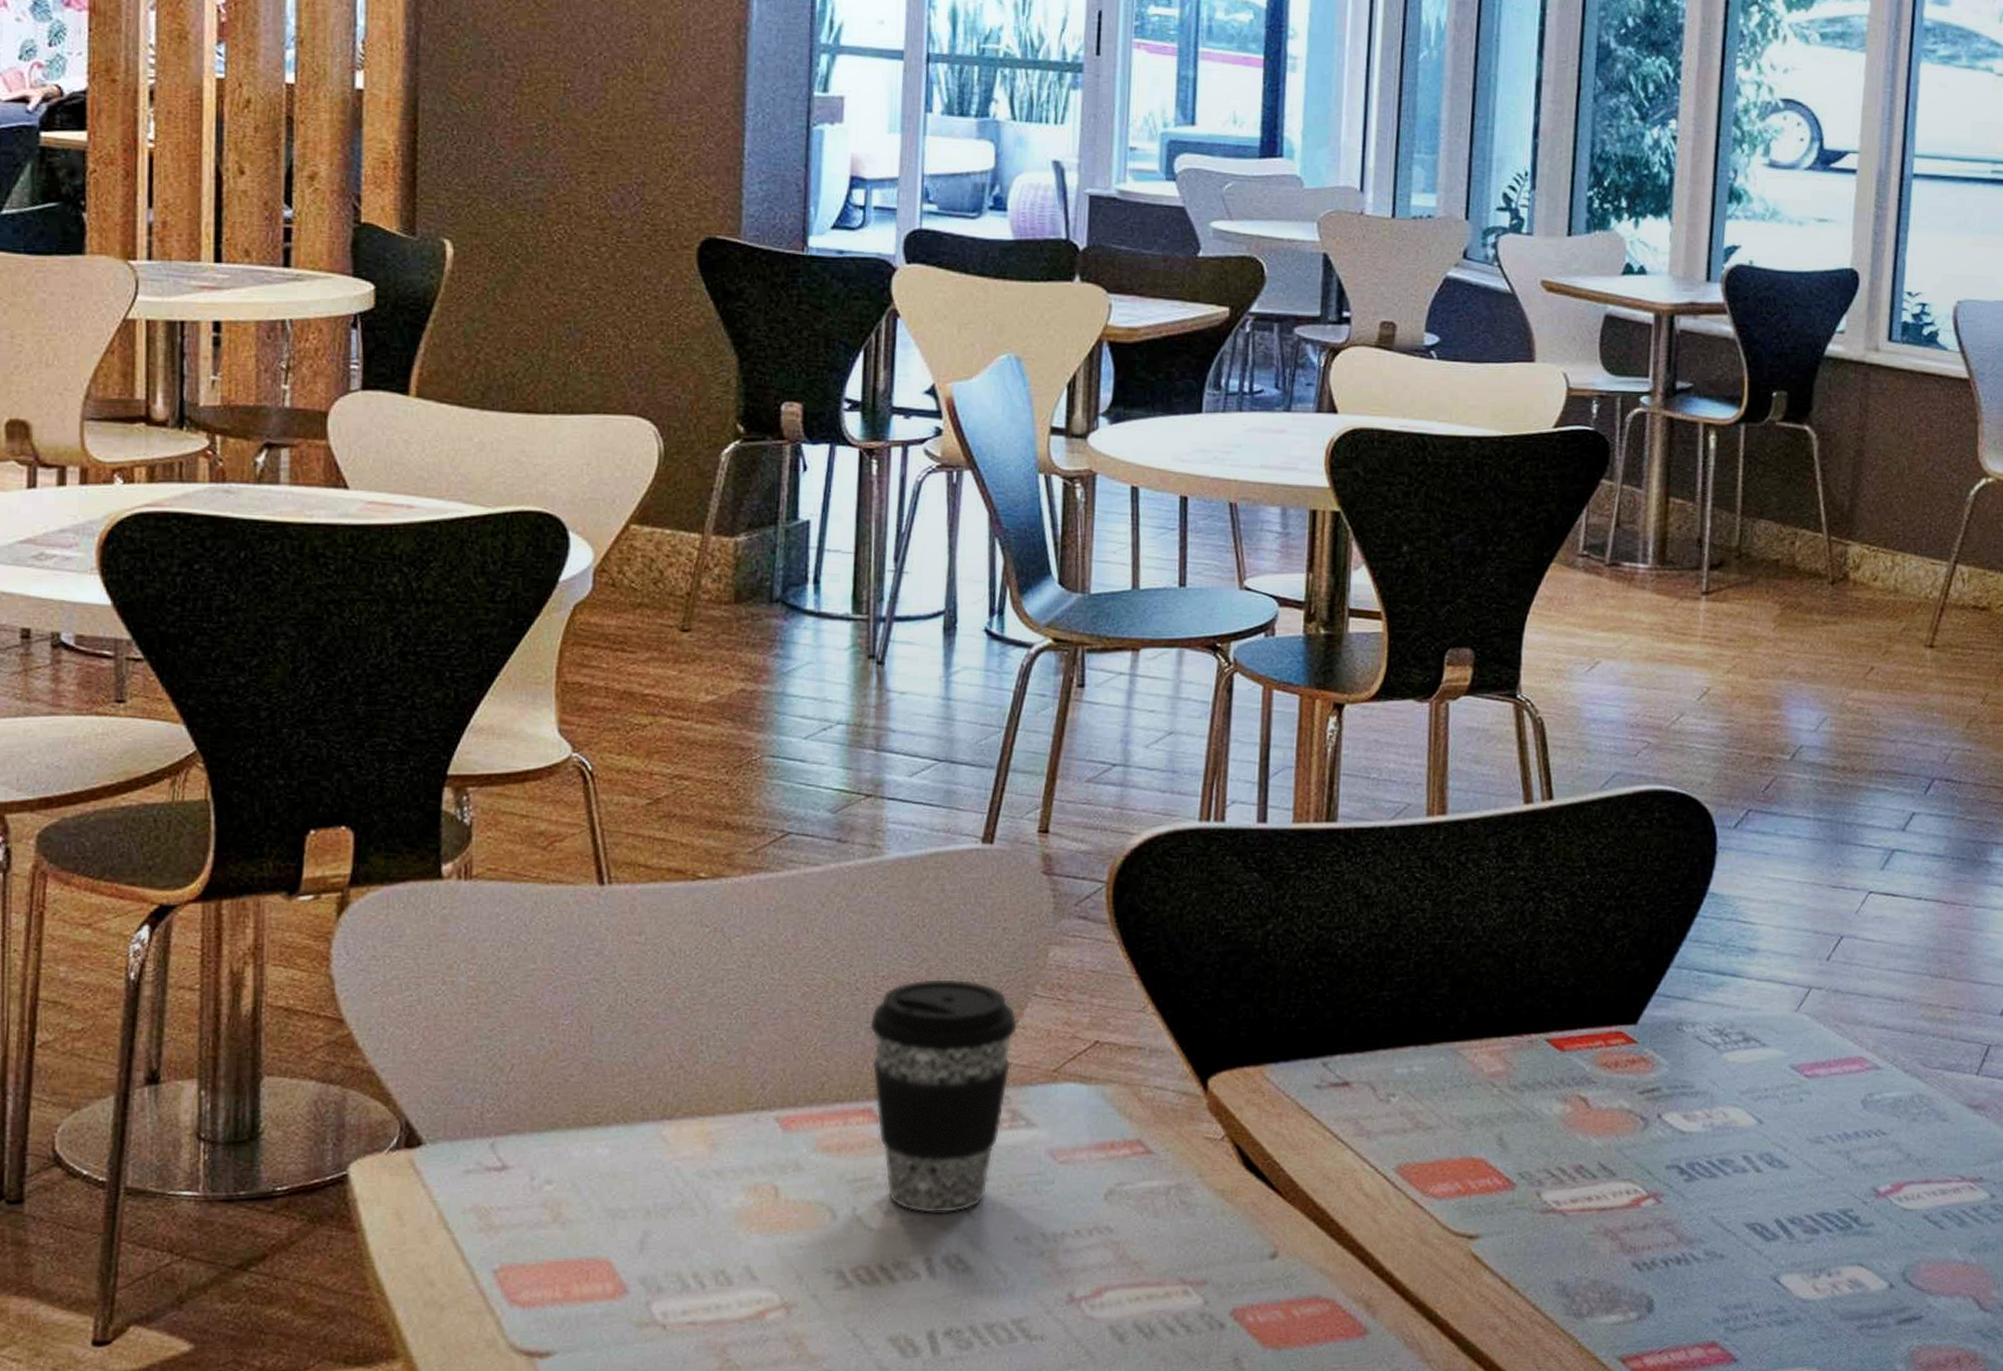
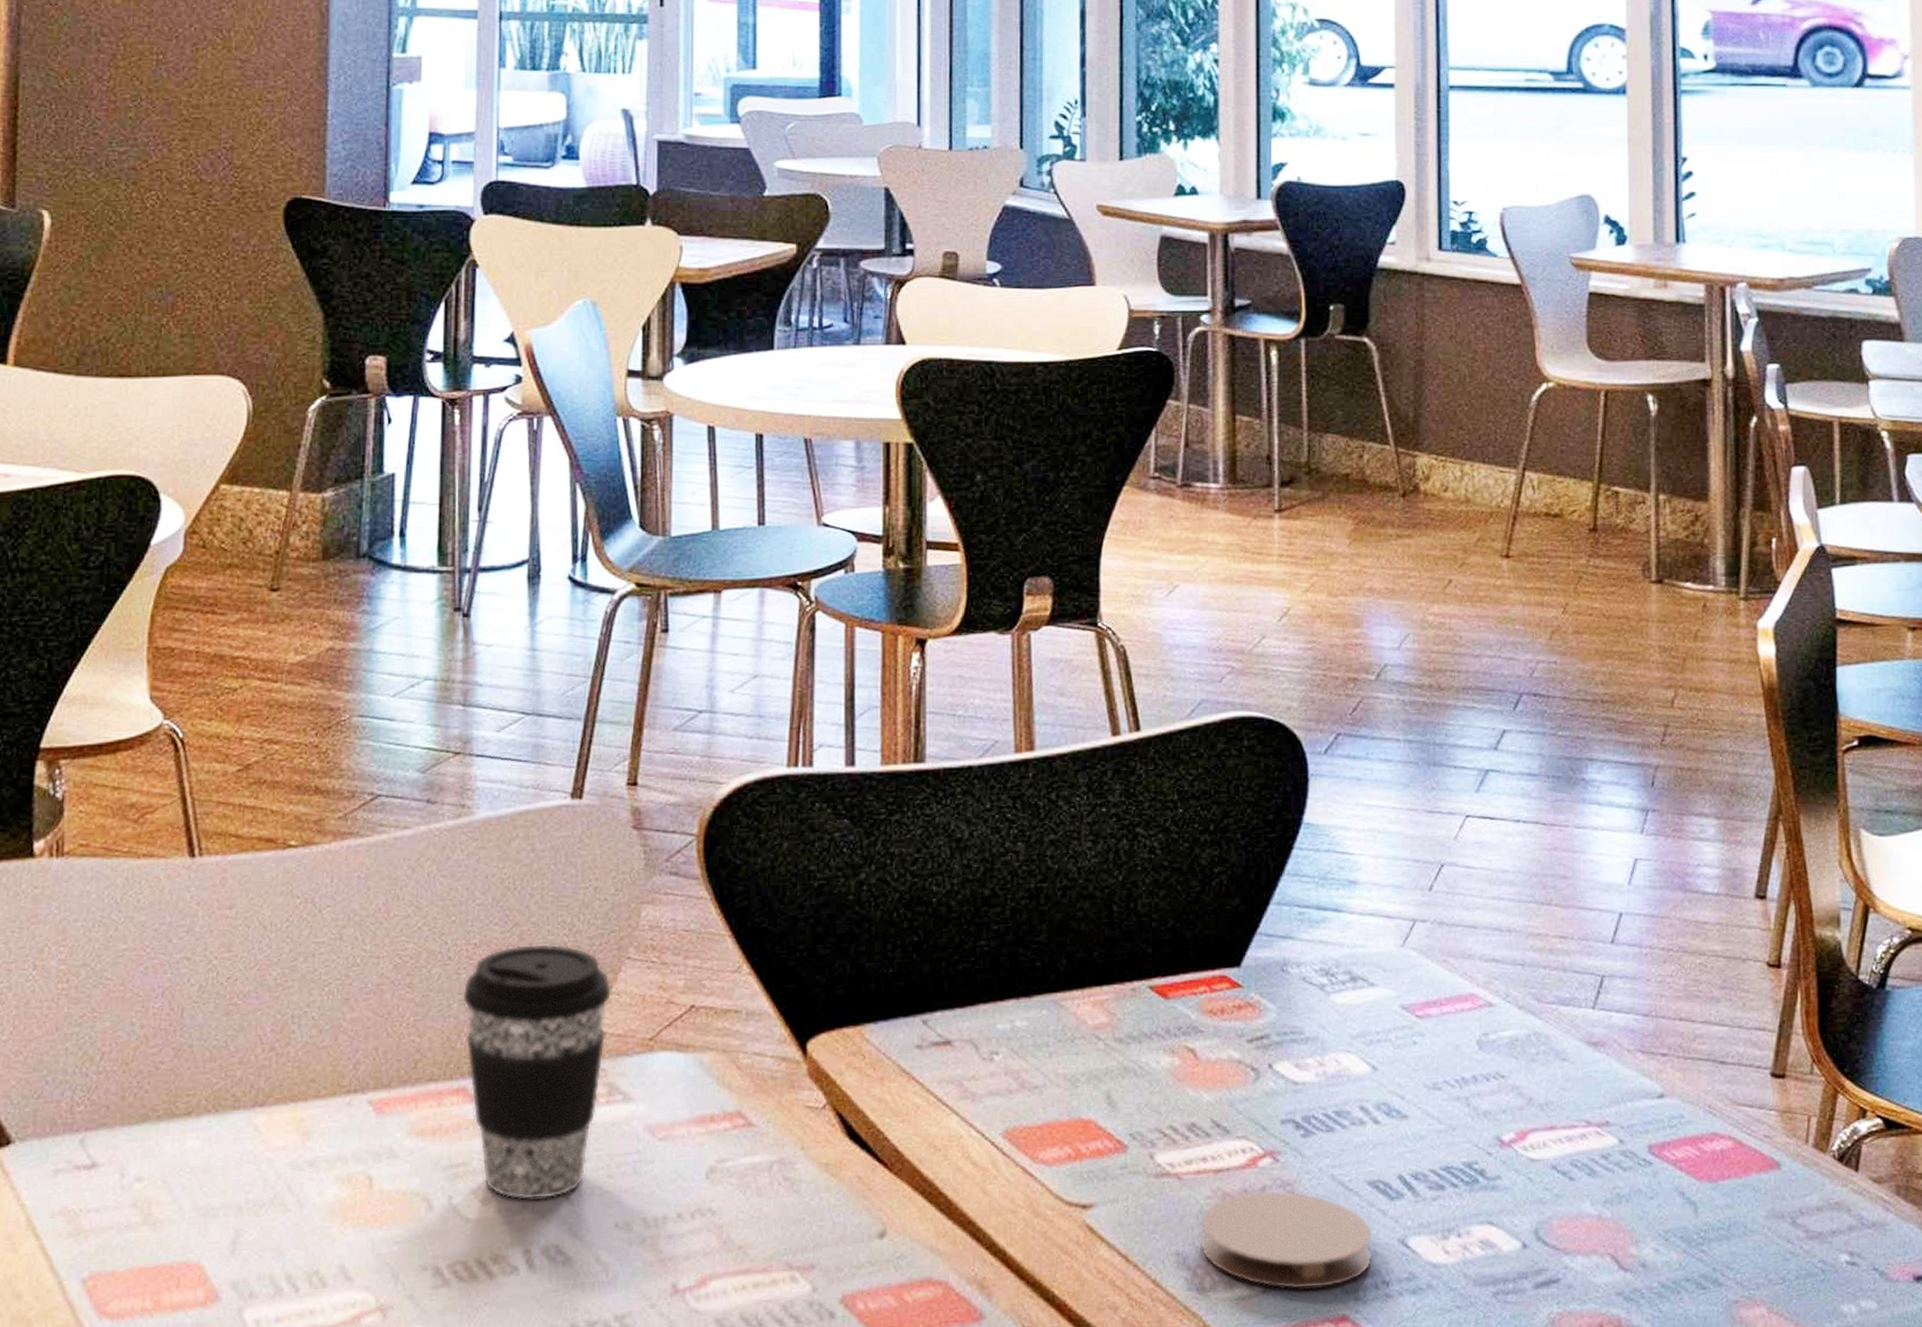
coaster: none [1580,1228,1747,1318] -> present [1200,1190,1372,1290]

